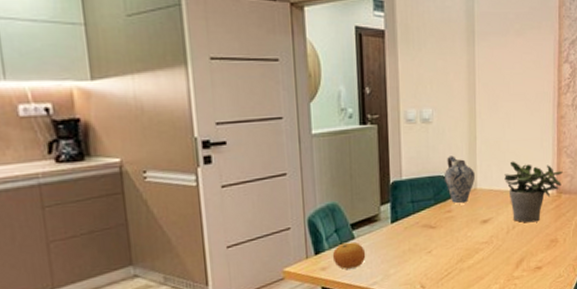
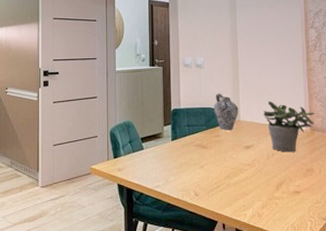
fruit: present [332,241,366,269] -> none [126,152,152,172]

